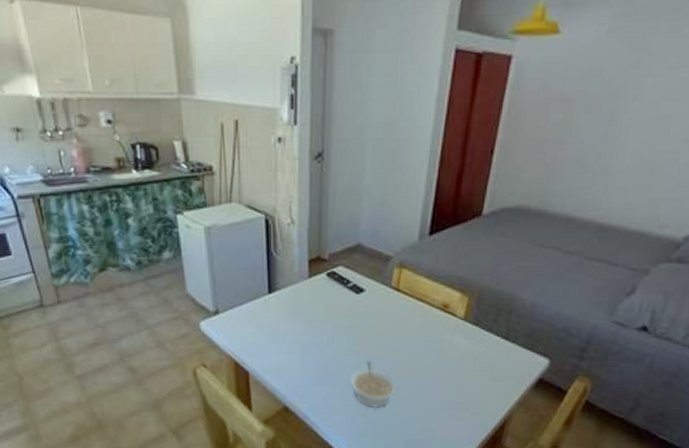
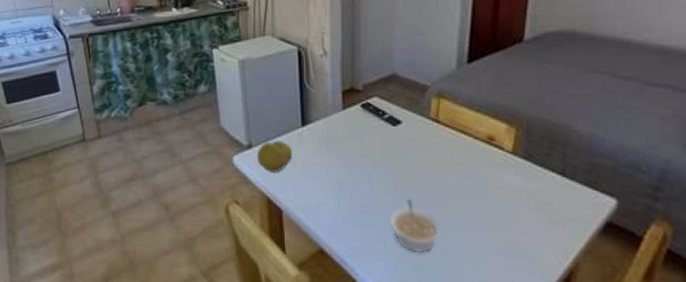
fruit: none [223,307,260,338] -> present [256,140,293,173]

